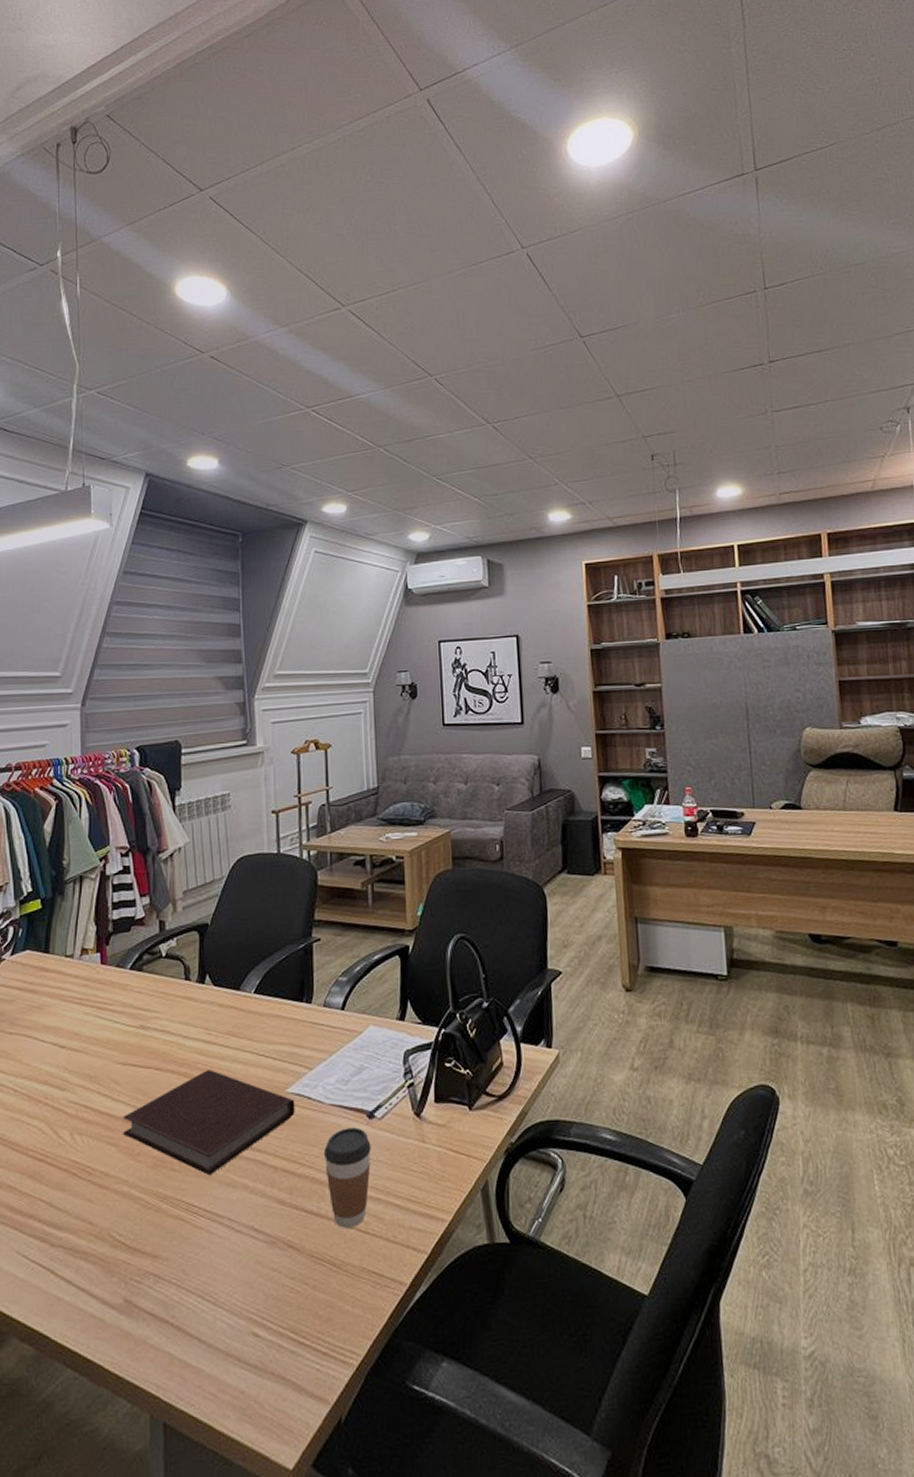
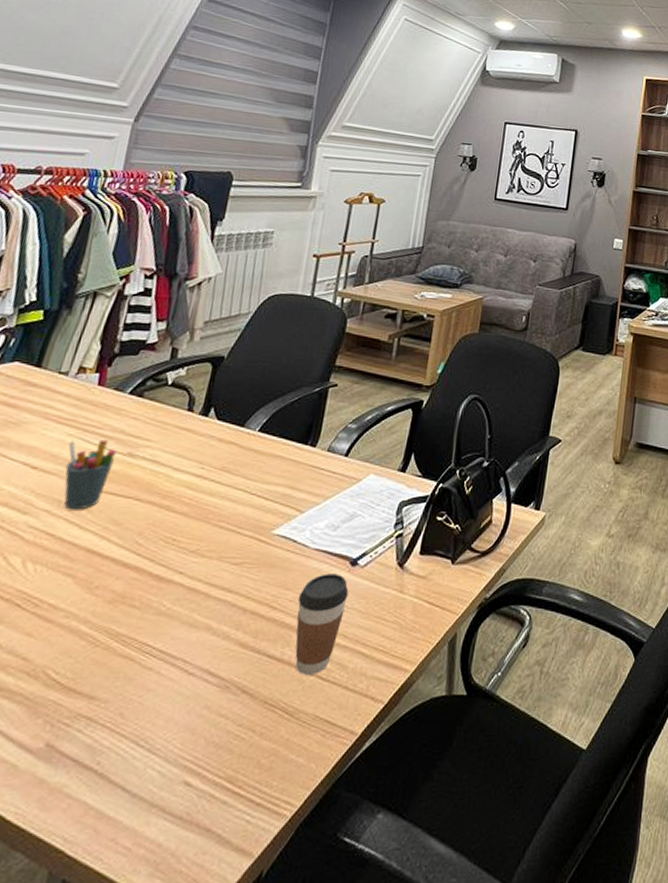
pen holder: none [87,1015,131,1084] -> present [64,439,117,510]
notebook: present [123,1070,295,1176] -> none [84,505,279,615]

